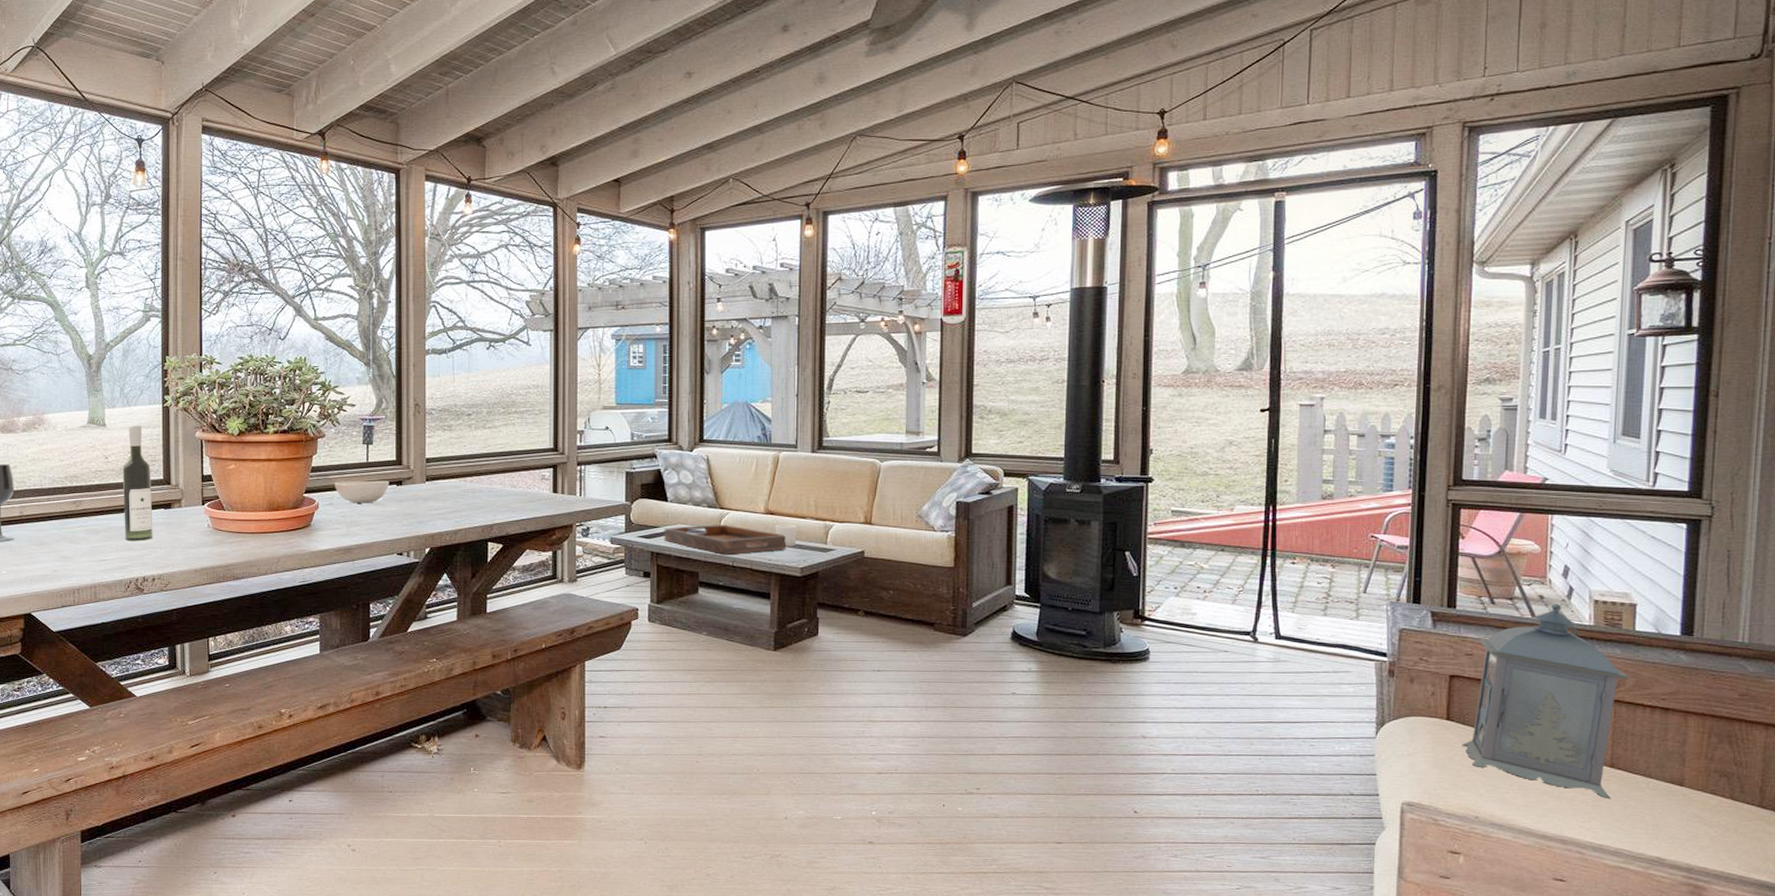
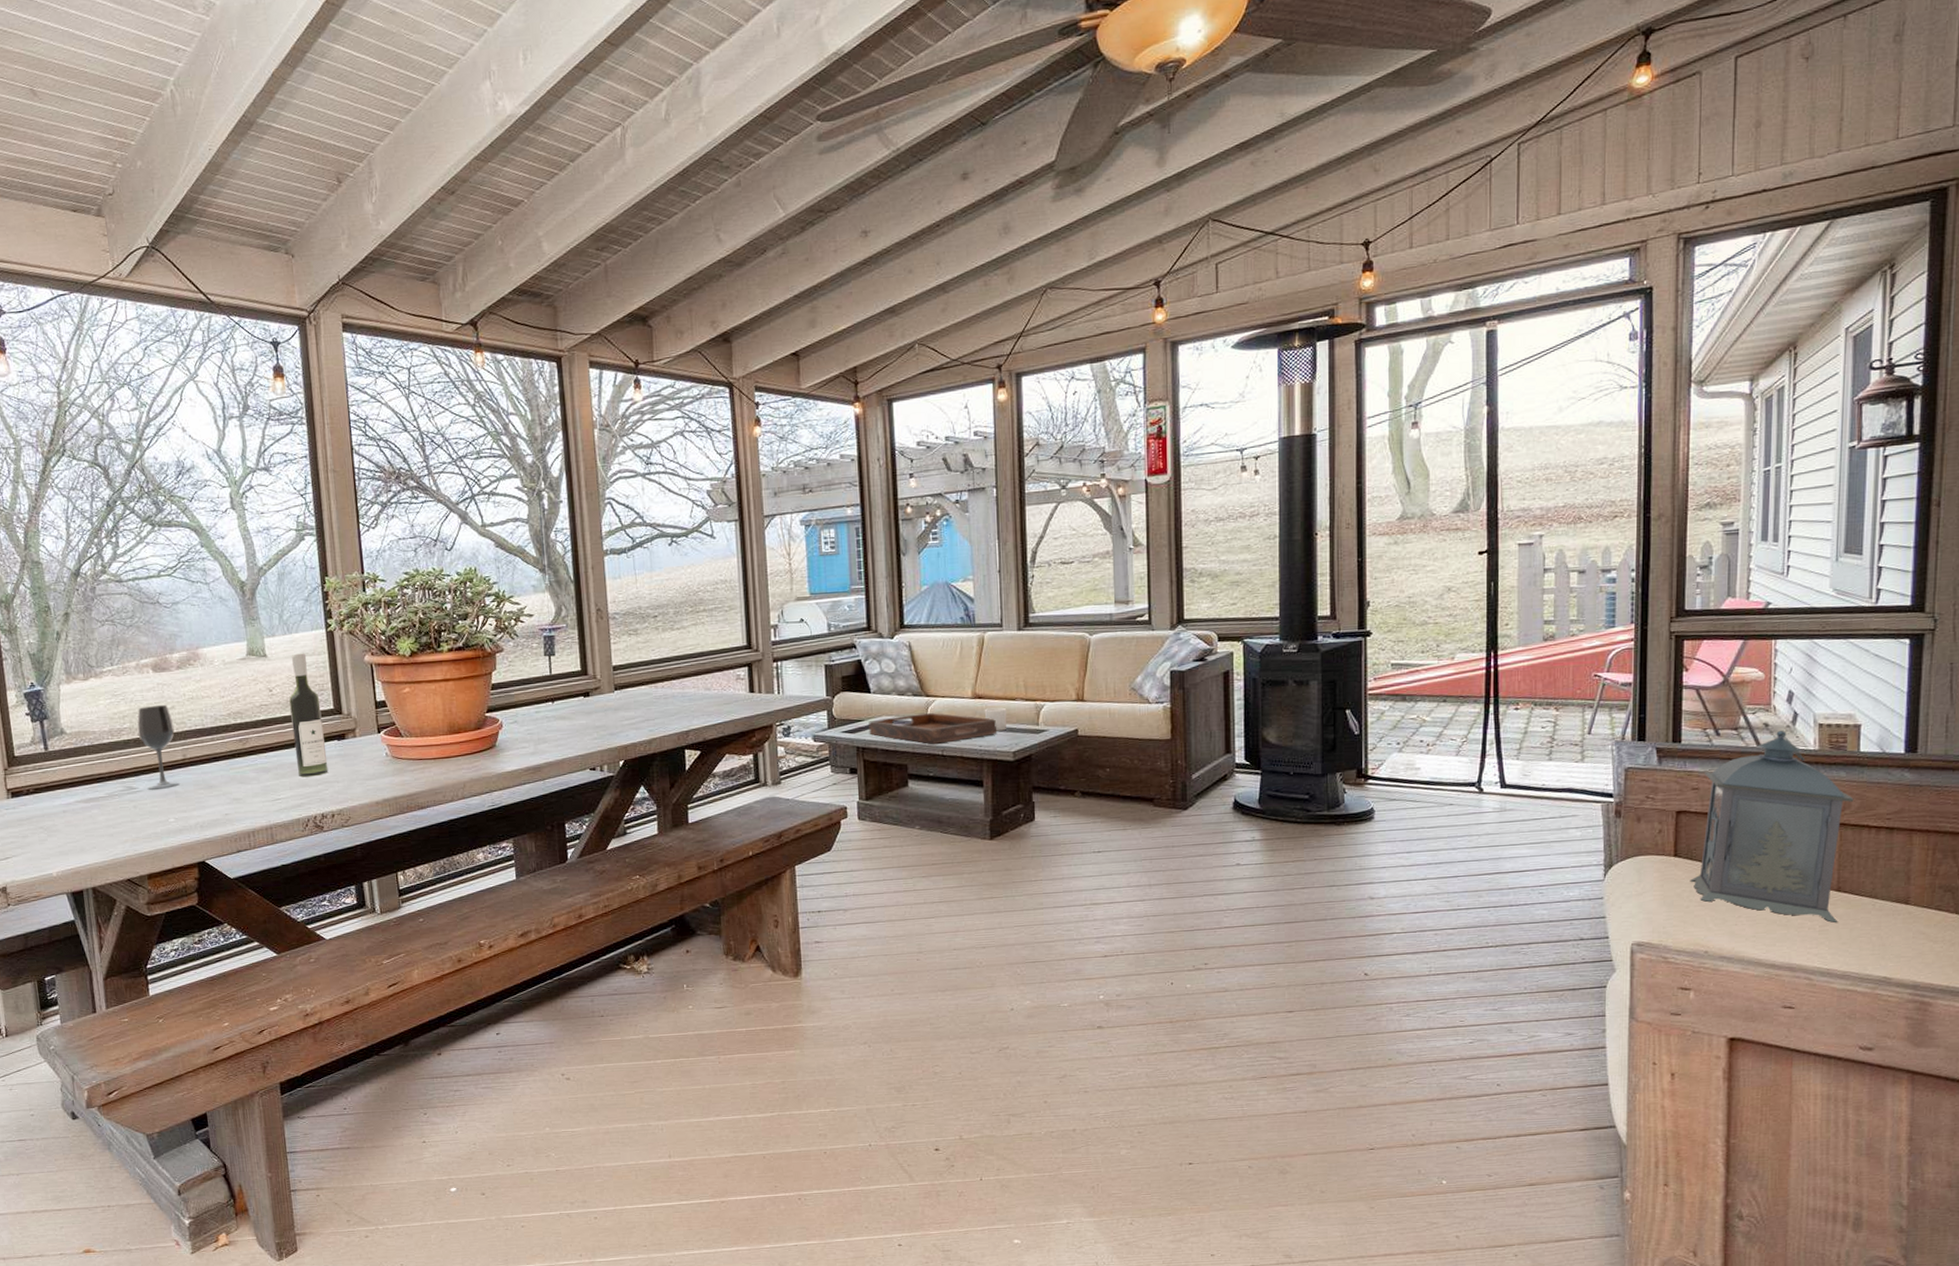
bowl: present [334,480,390,503] -> none [517,692,576,719]

